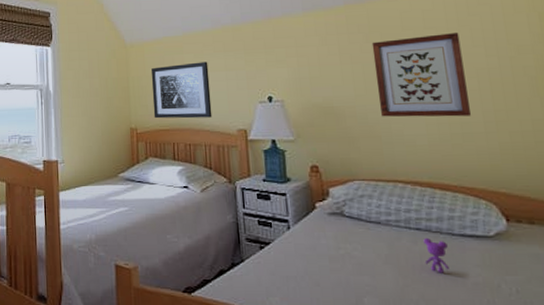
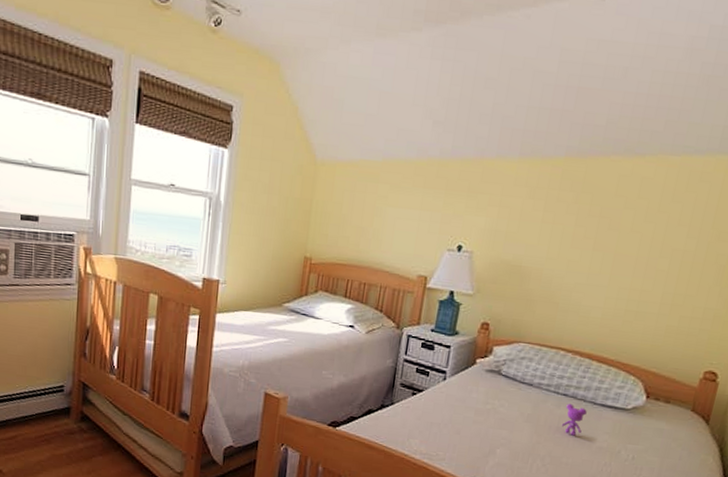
wall art: present [151,61,213,119] -> none [332,193,404,259]
wall art: present [371,33,472,117] -> none [566,203,670,296]

